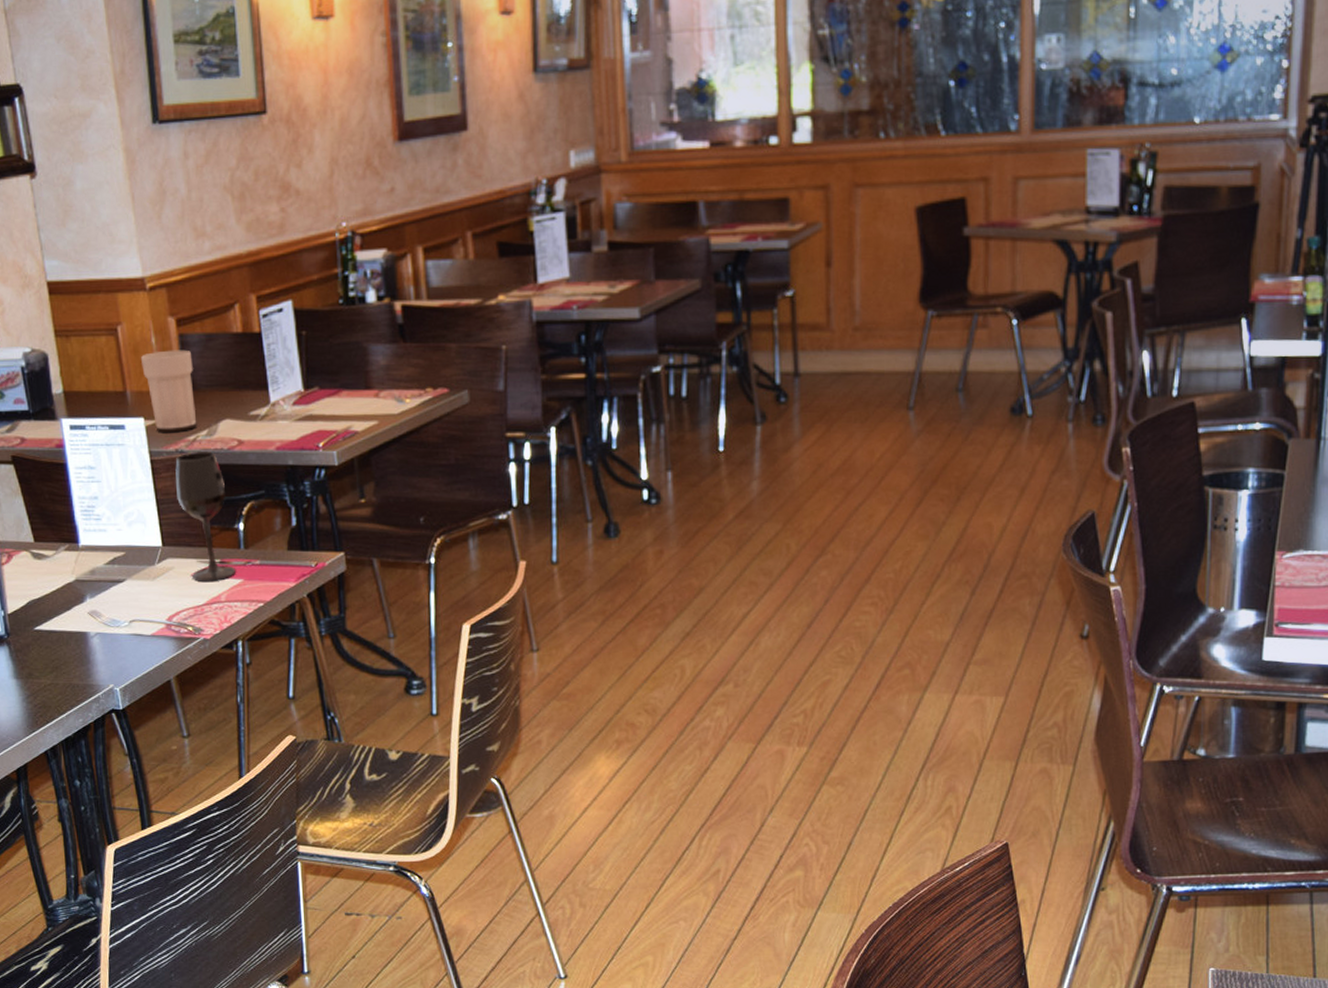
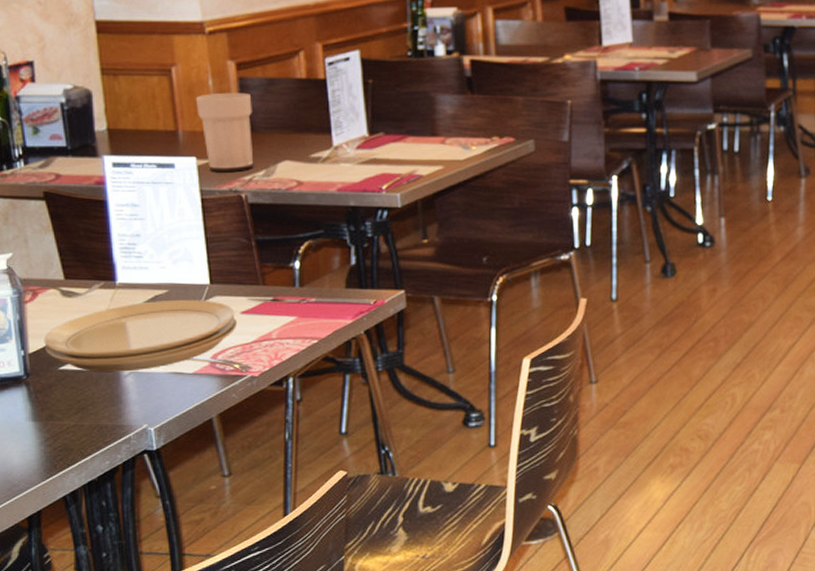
plate: none [20,561,189,633] -> present [44,299,238,373]
wine glass: present [175,451,237,582] -> none [228,191,290,319]

